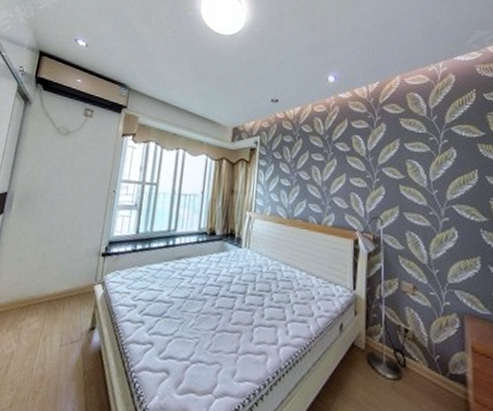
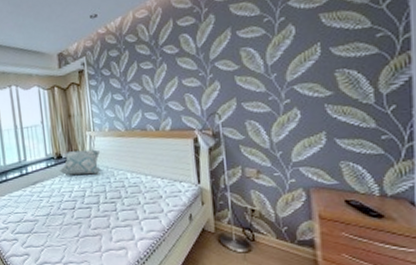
decorative pillow: none [210,229,258,260] -> present [60,149,101,175]

